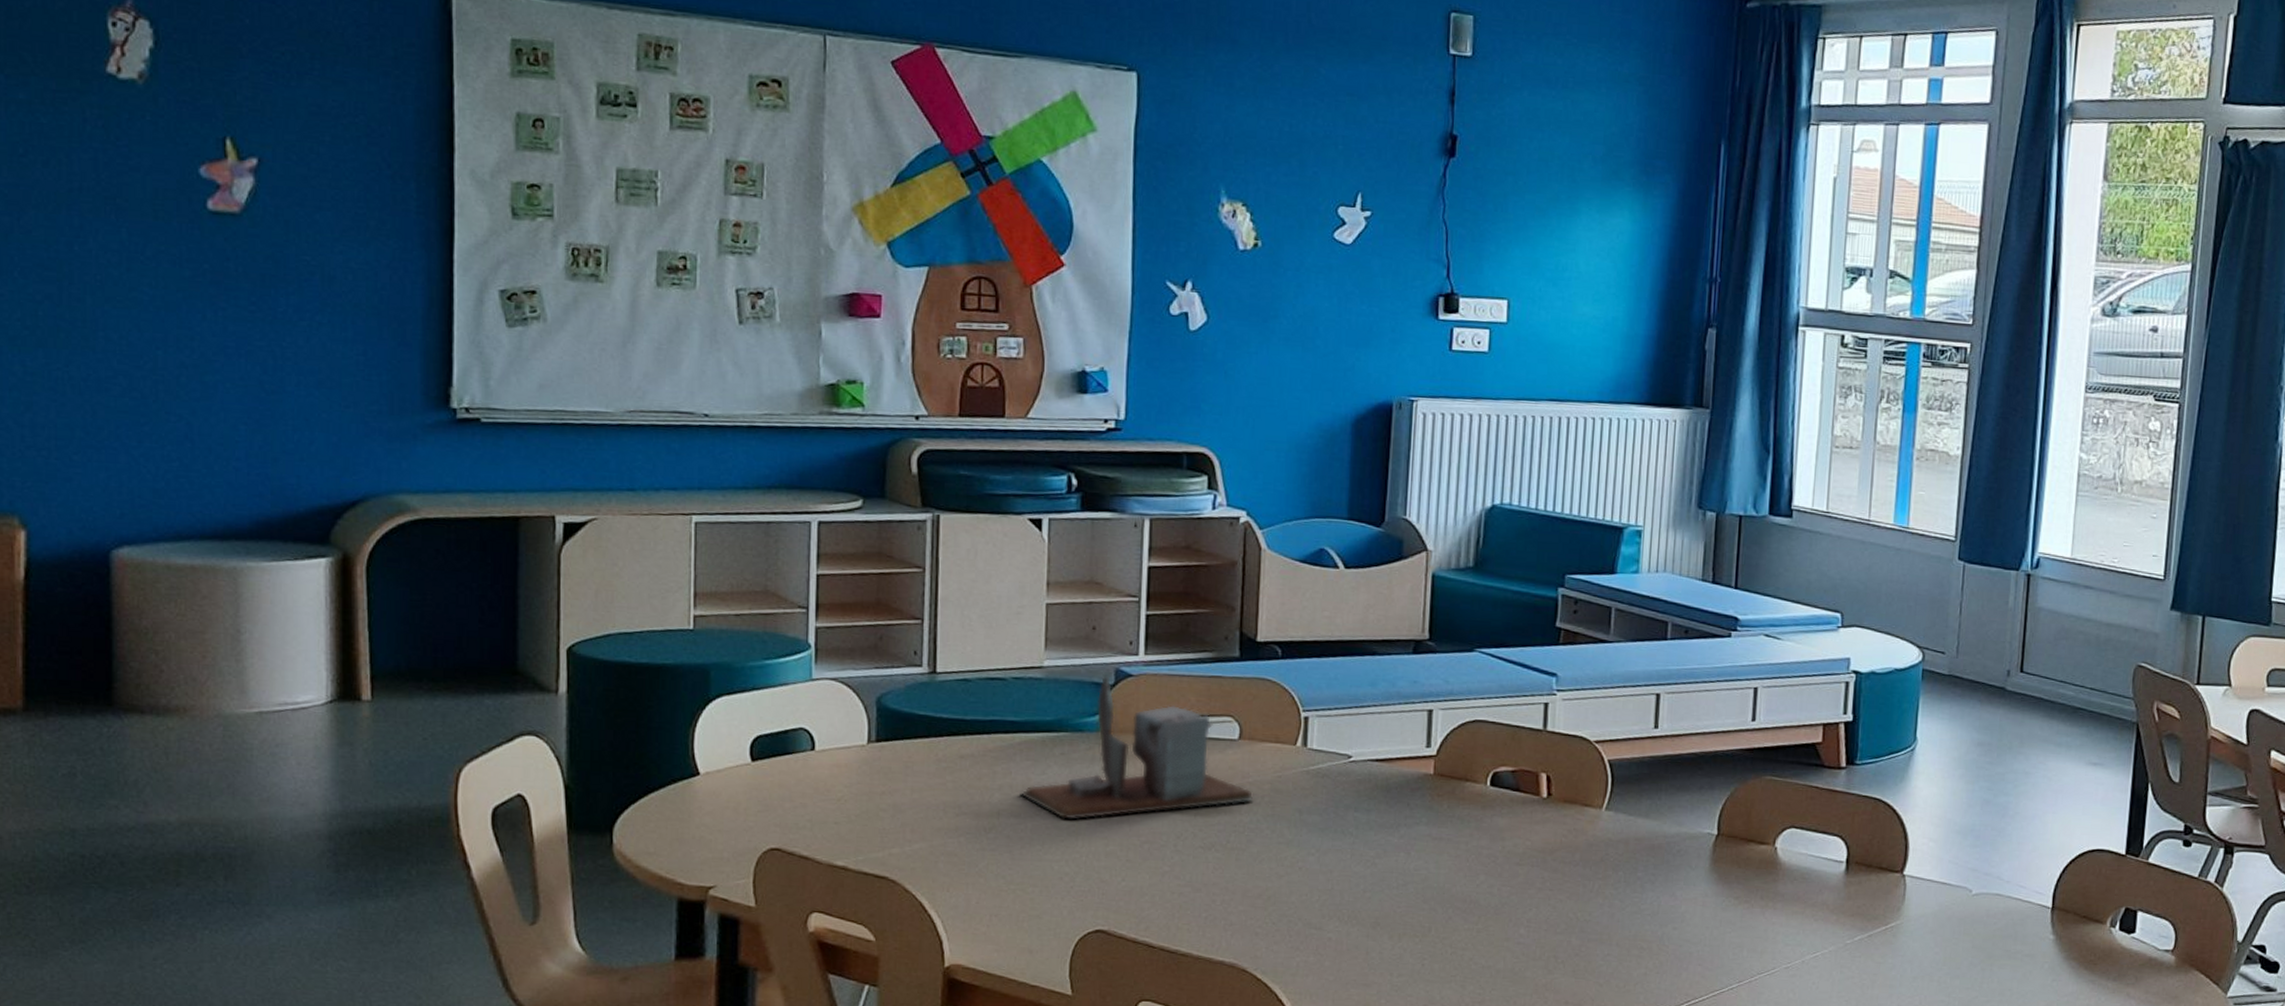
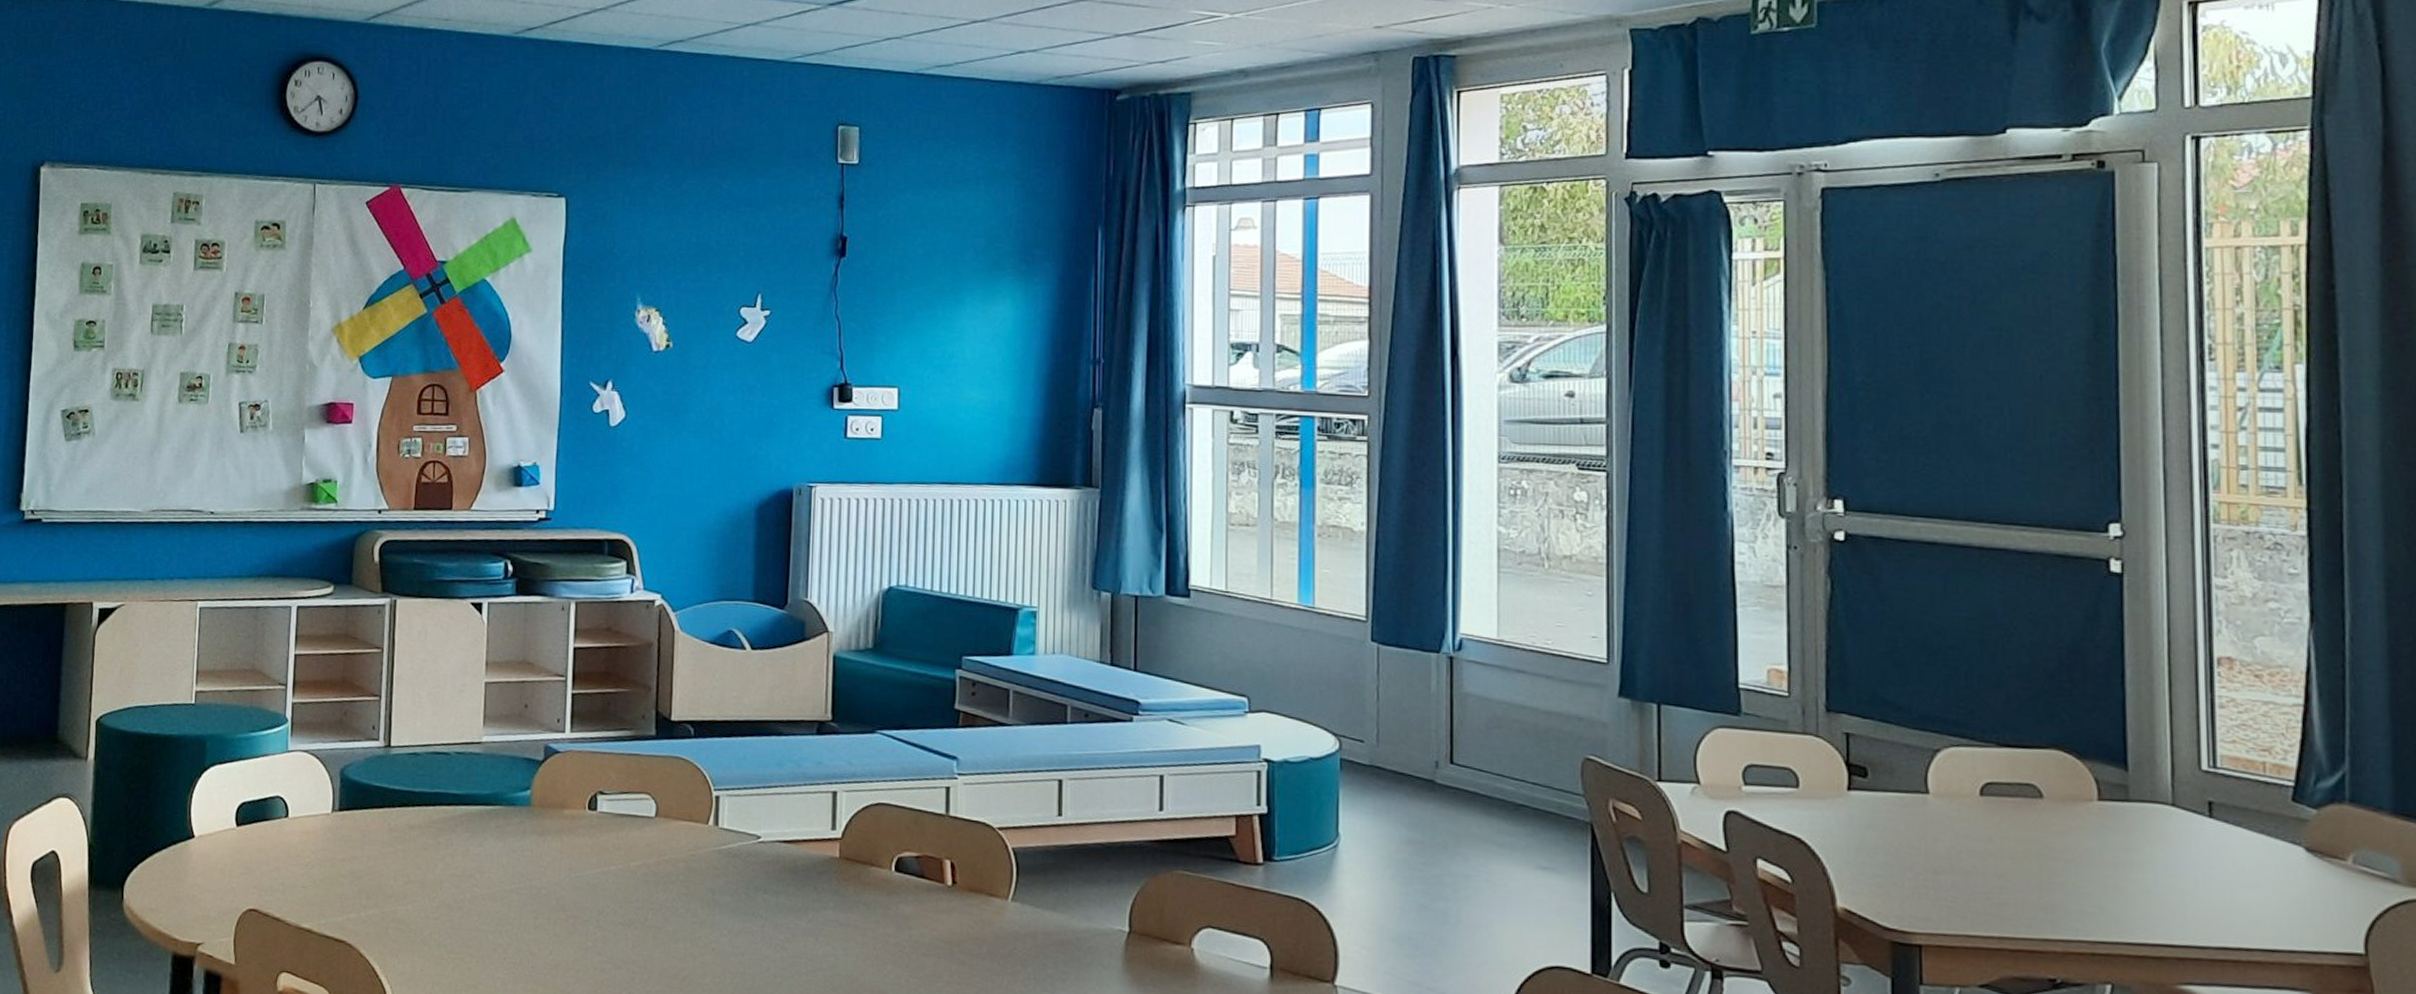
desk organizer: present [1019,675,1254,819] -> none [460,751,670,891]

